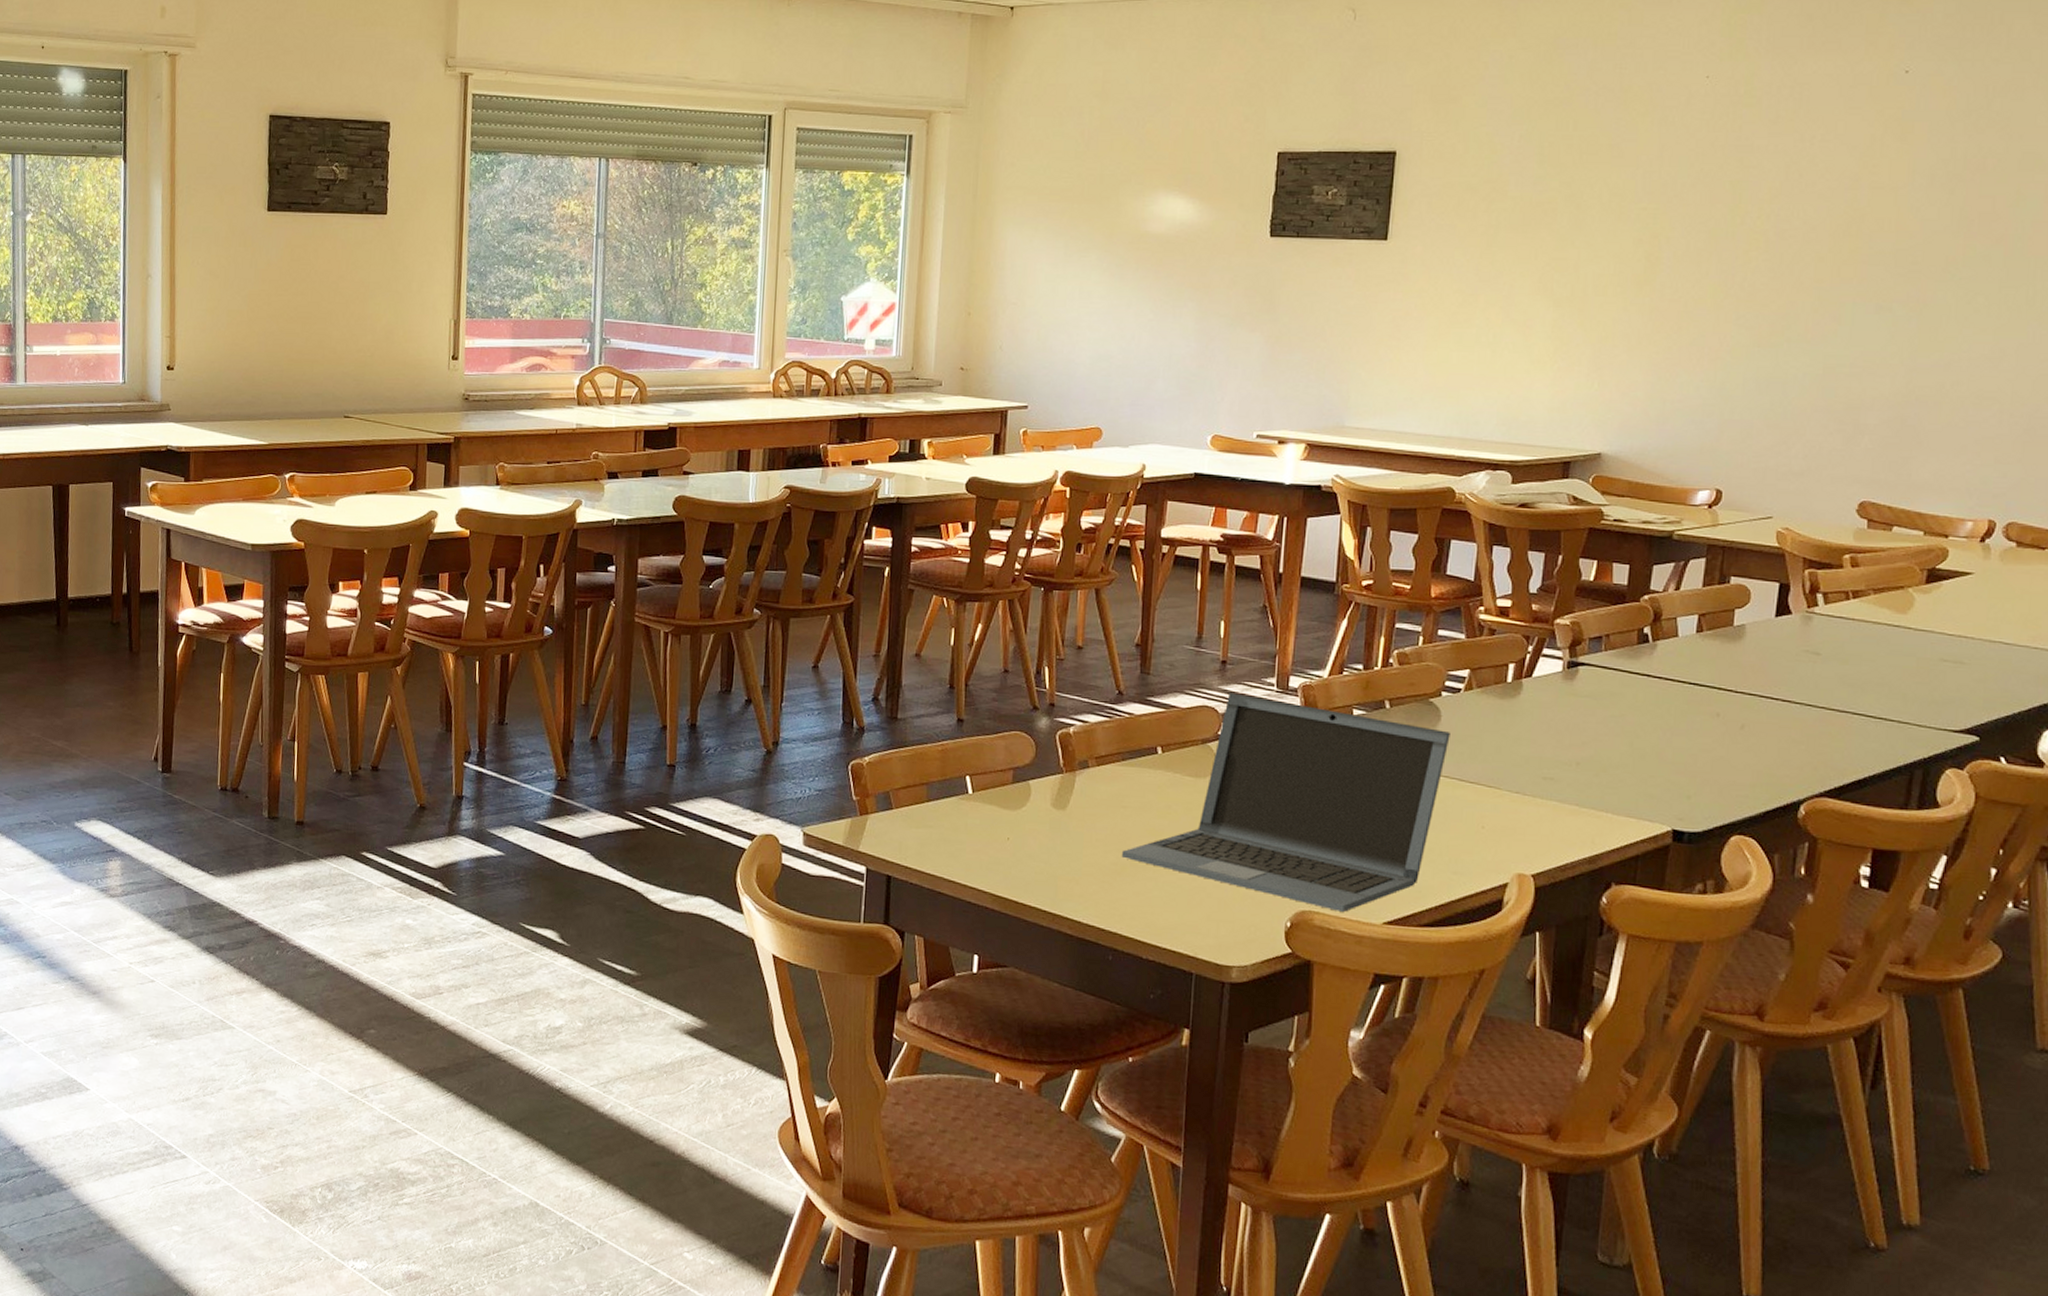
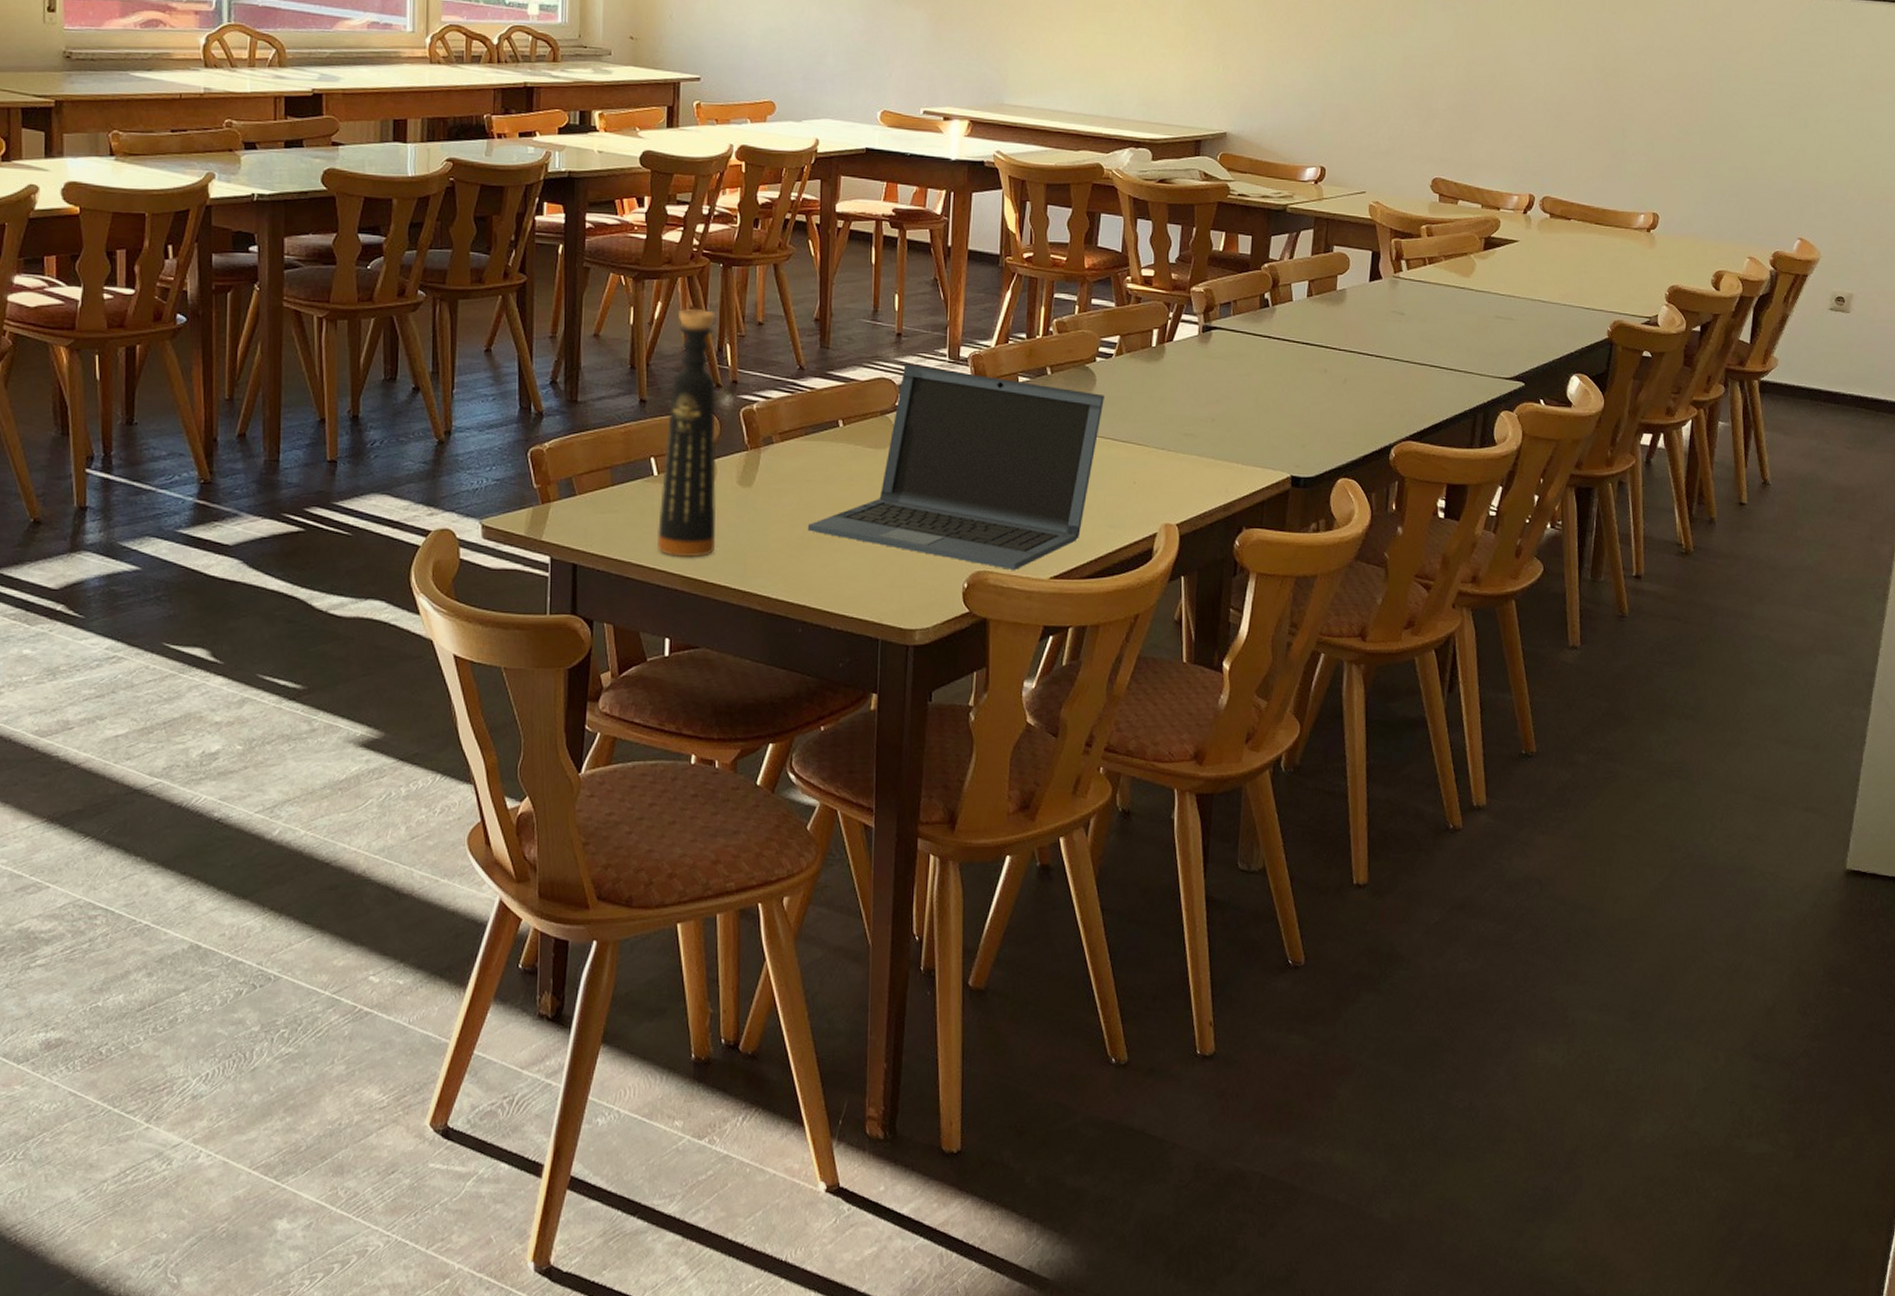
bottle: none [969,631,1036,877] -> present [656,308,717,558]

